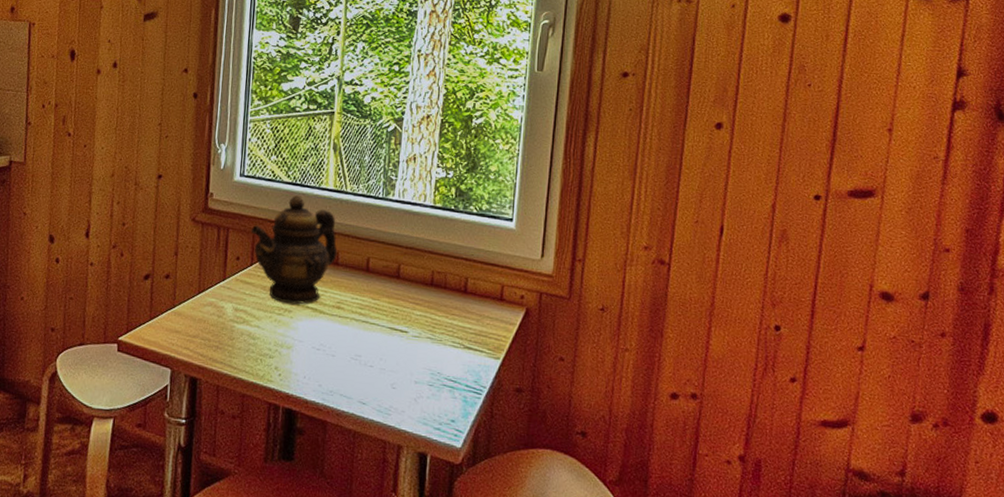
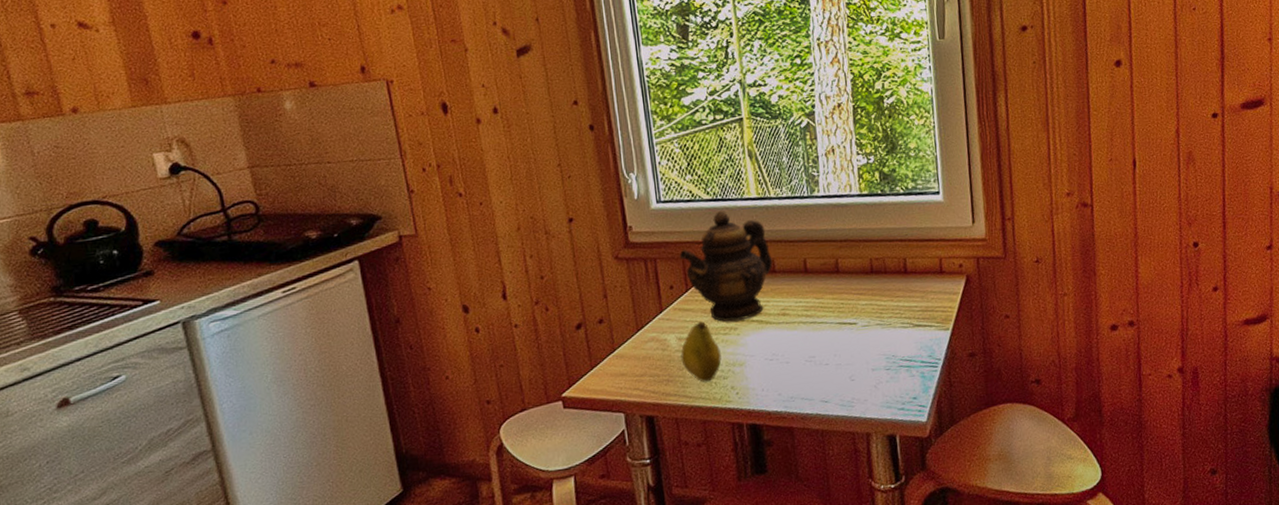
fruit: none [233,297,272,357] -> present [680,321,722,382]

